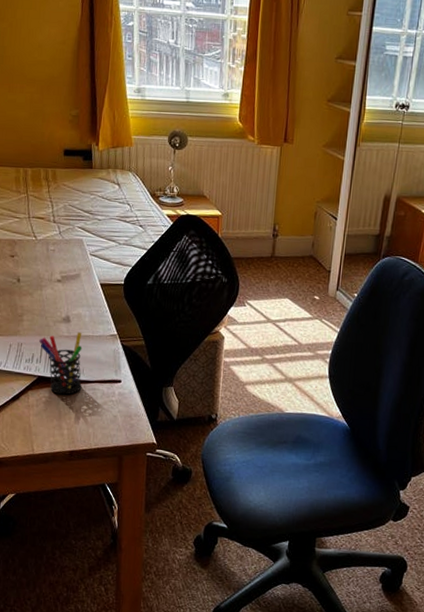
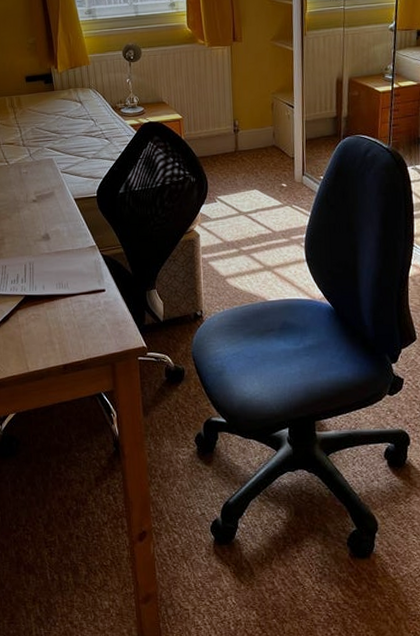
pen holder: present [39,332,83,395] -> none [22,247,68,311]

